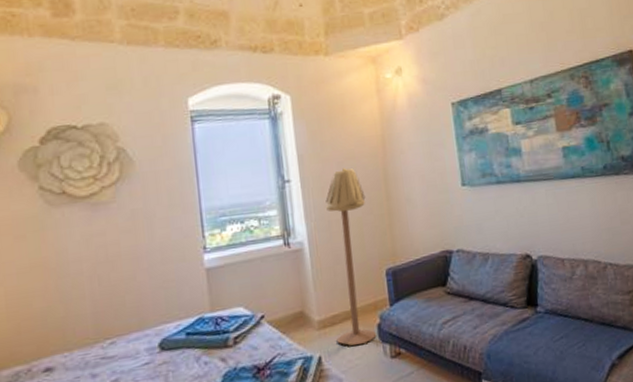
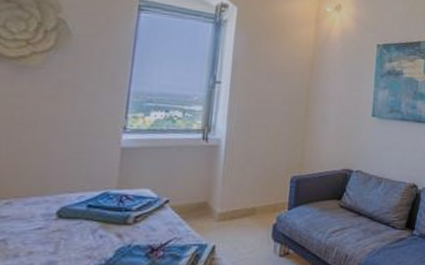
floor lamp: present [325,168,377,346] -> none [232,81,287,241]

